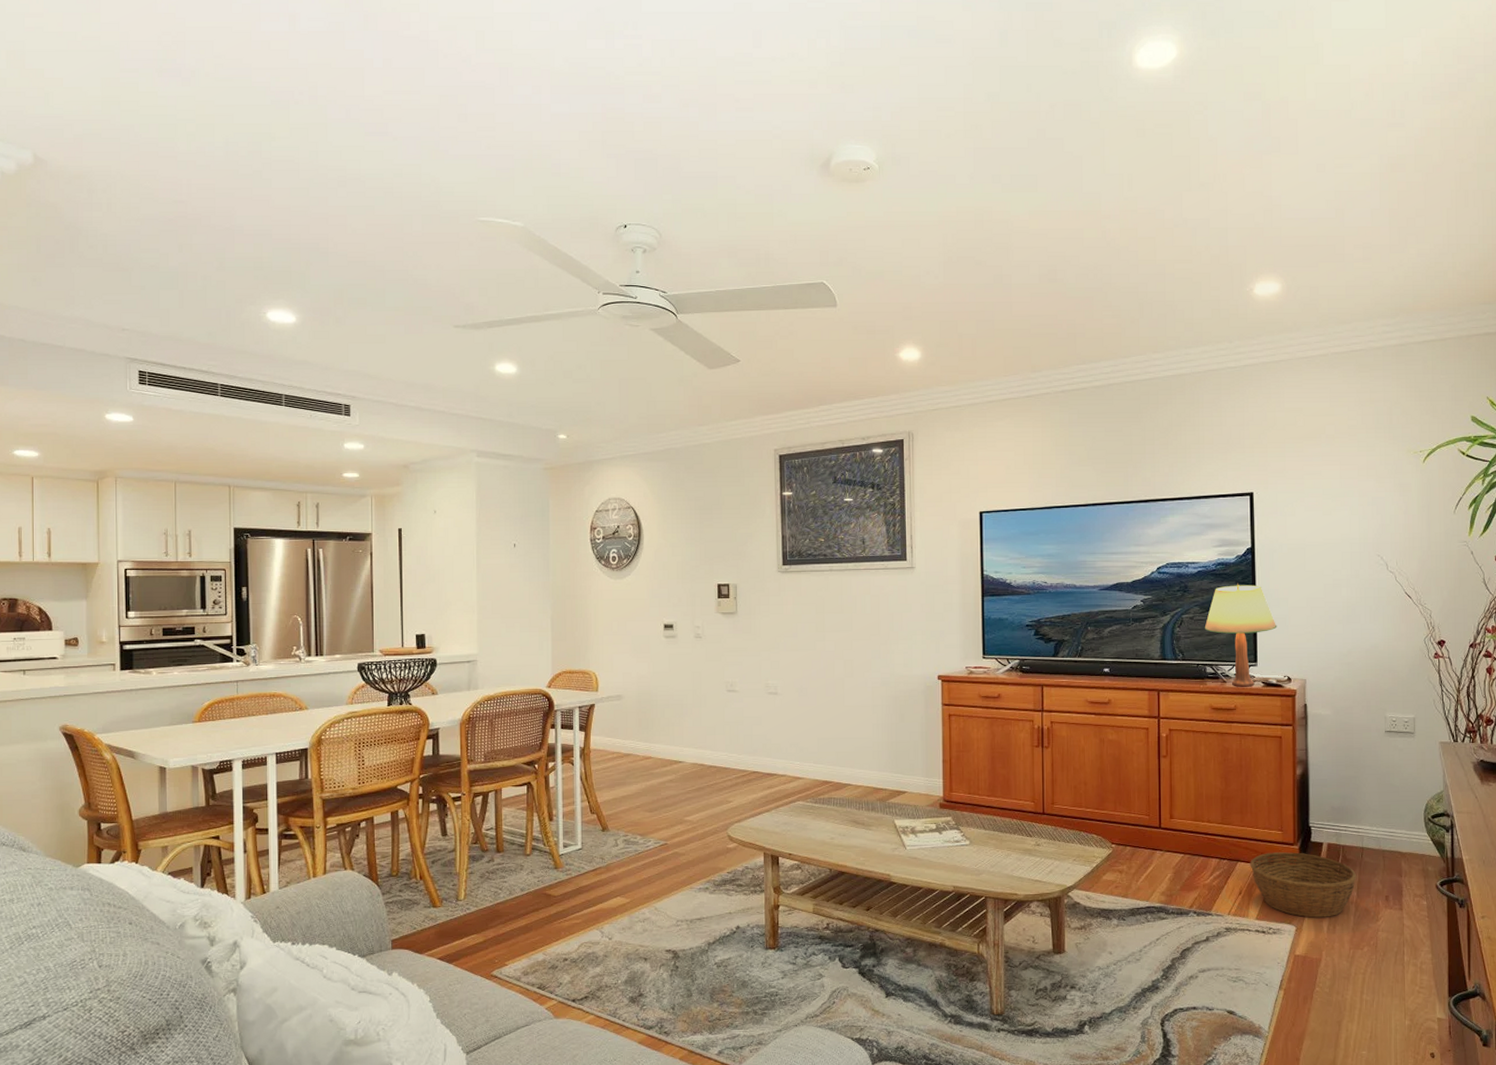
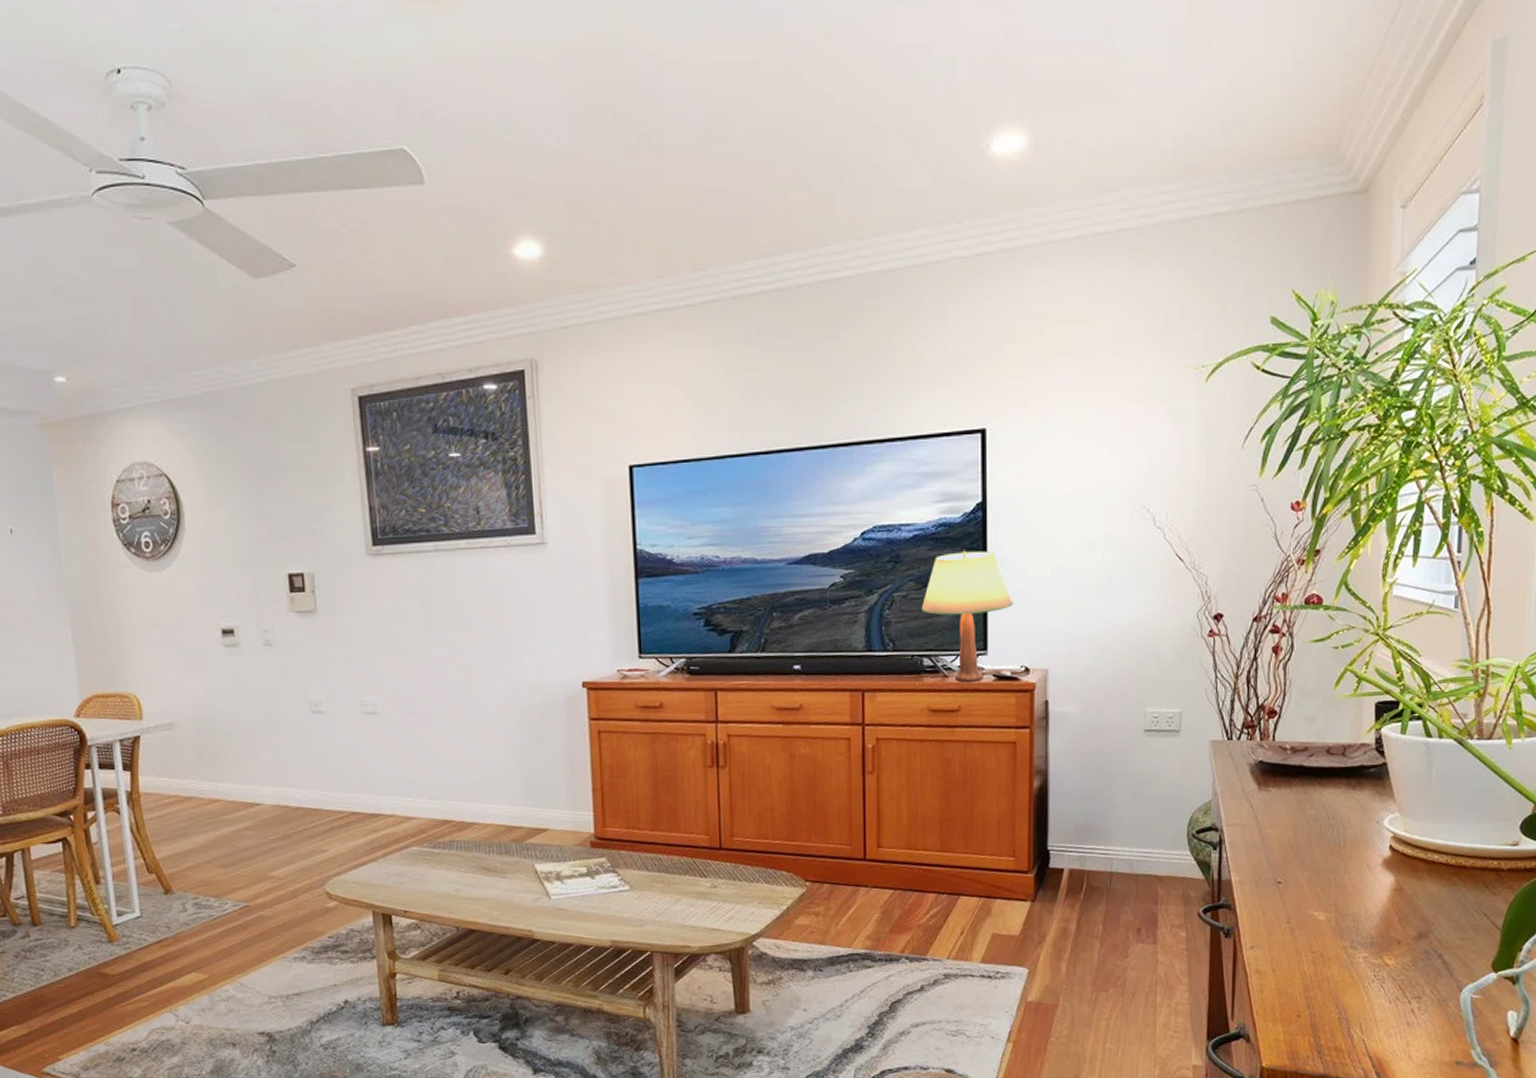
basket: present [1250,852,1357,918] -> none [974,881,1104,958]

